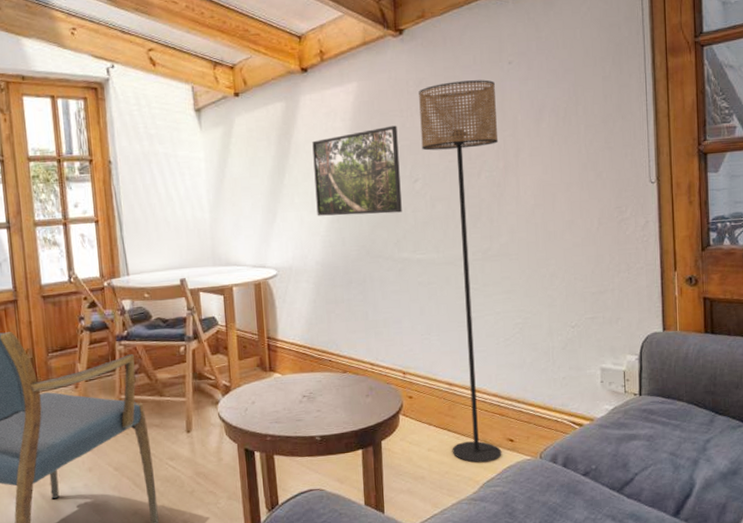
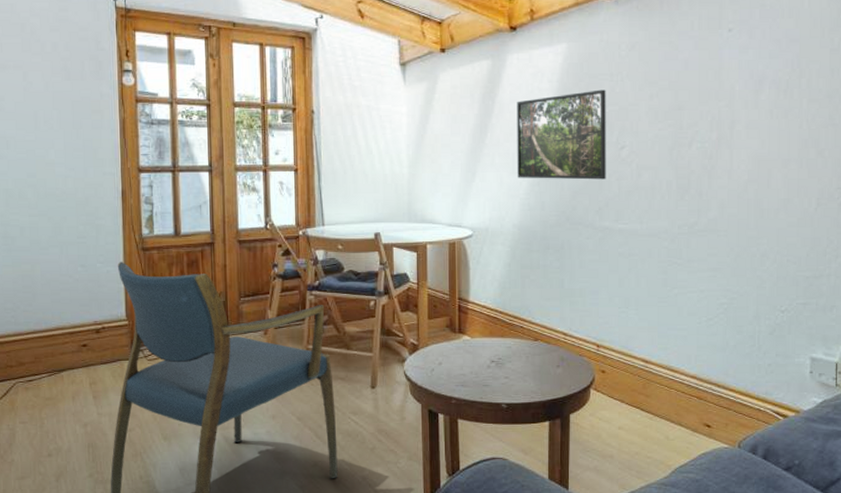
floor lamp: present [419,79,502,463] -> none [631,47,713,447]

